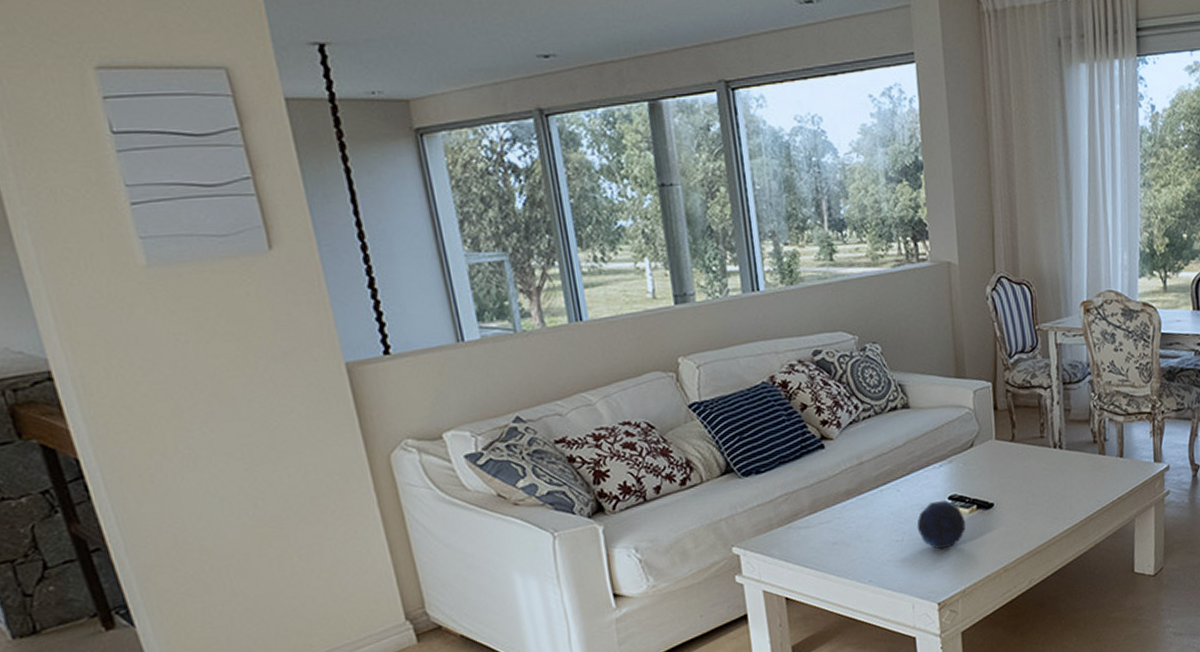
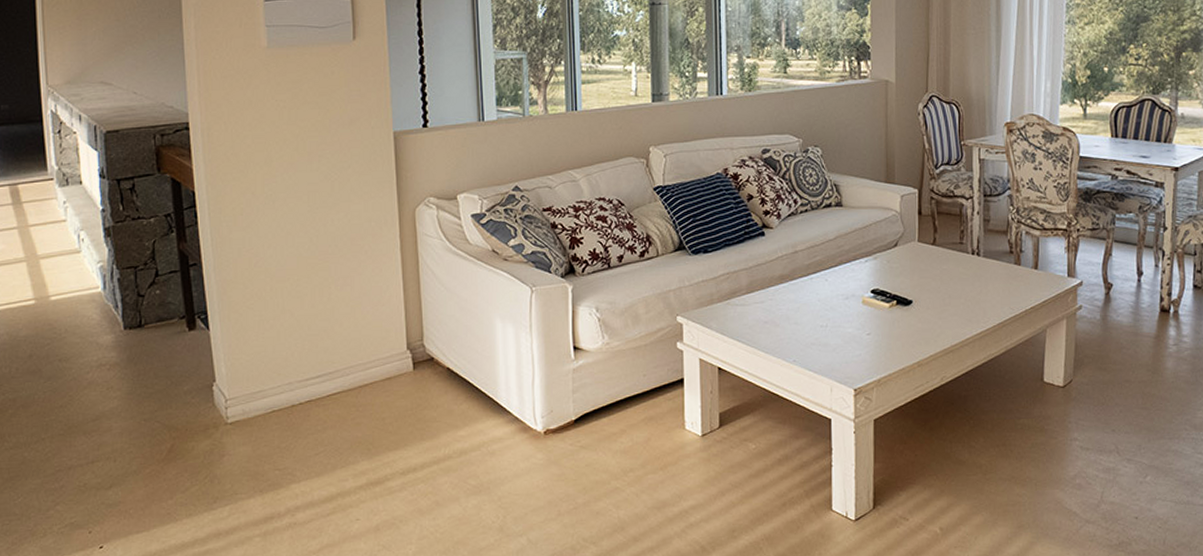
decorative orb: present [916,500,966,550] -> none [840,293,885,339]

